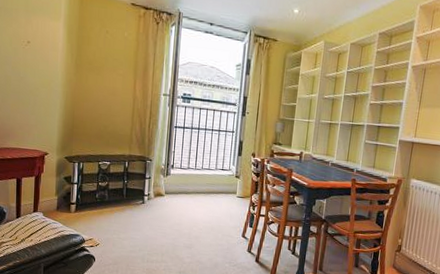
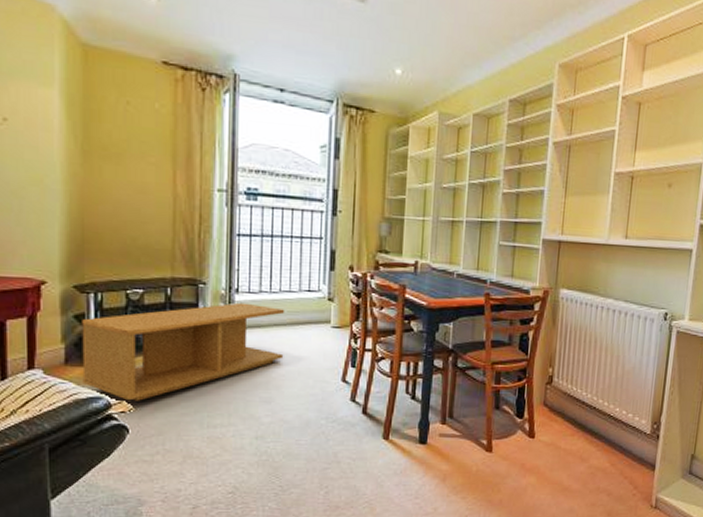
coffee table: none [67,175,205,240] -> present [82,302,285,401]

